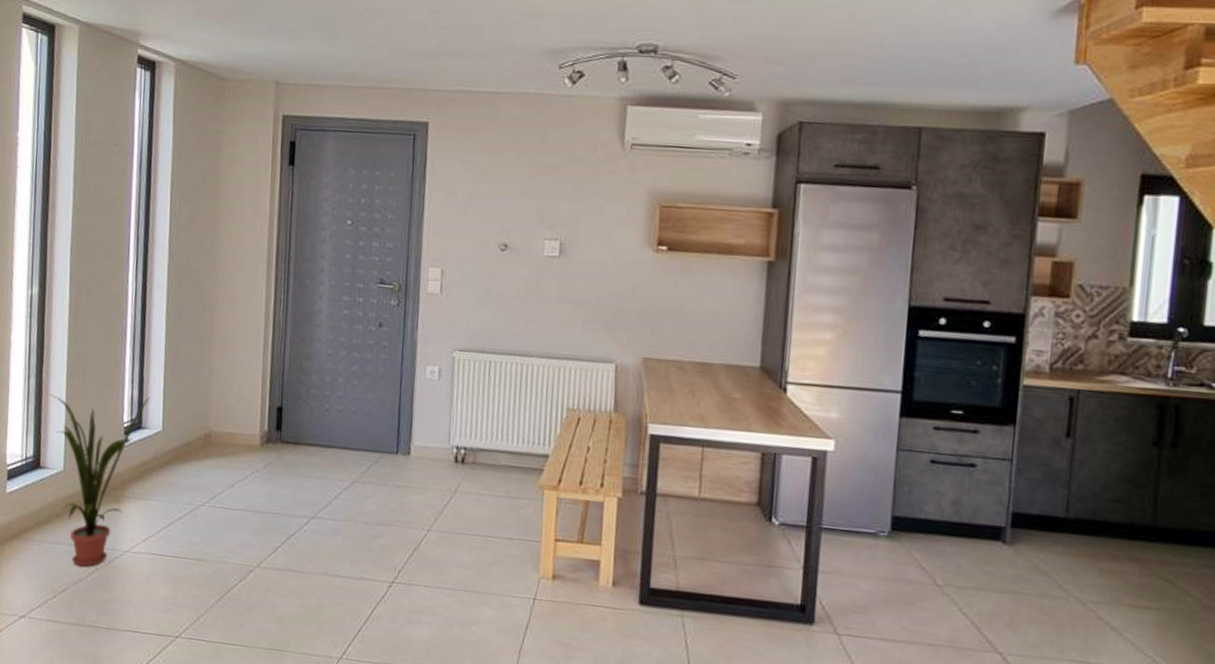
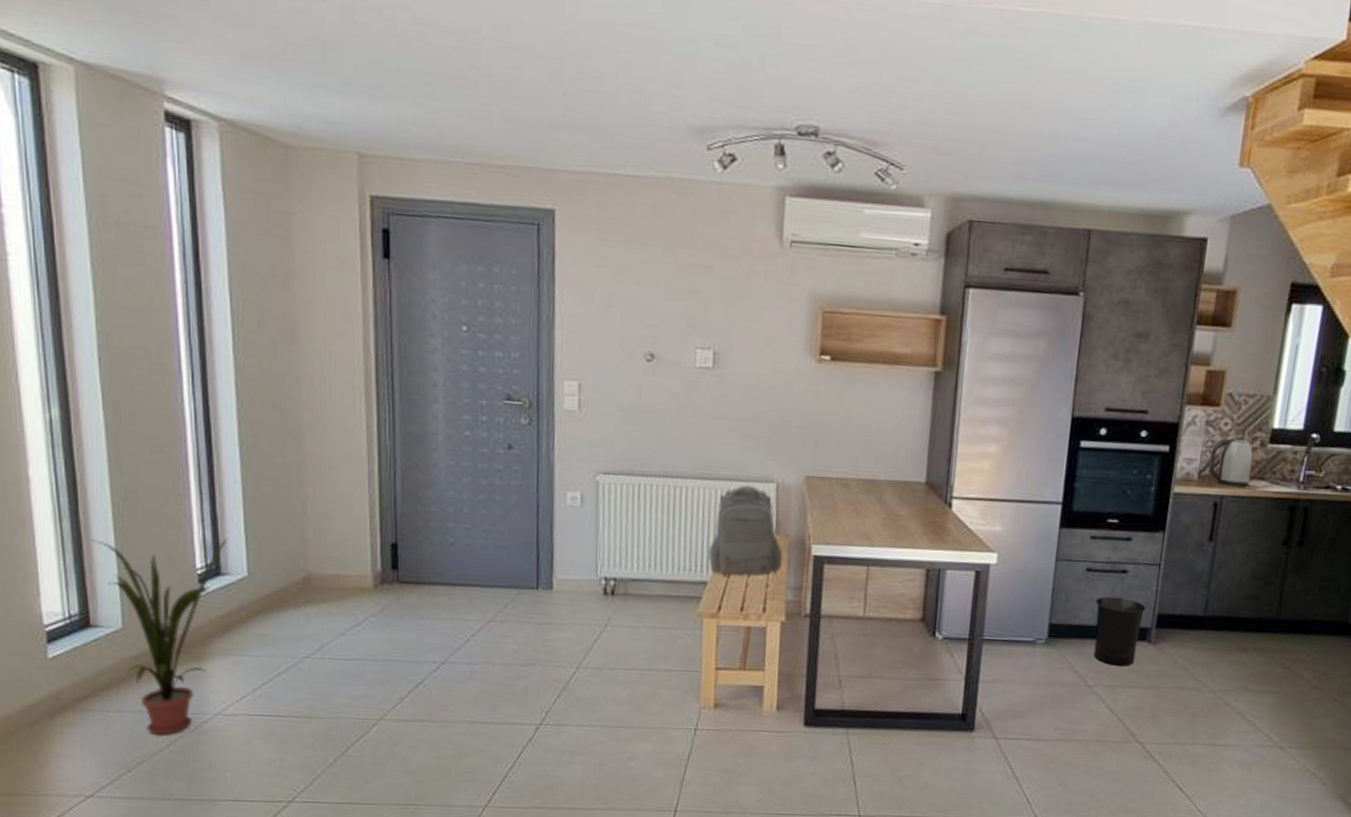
backpack: none [550,364,620,452] -> present [707,485,783,577]
waste bin: none [941,490,999,567] -> present [1093,596,1146,666]
kettle: none [1061,329,1111,382] -> present [1209,437,1254,487]

